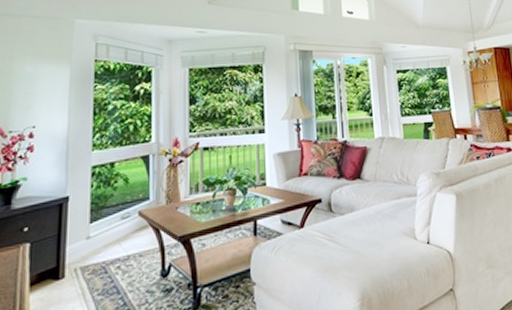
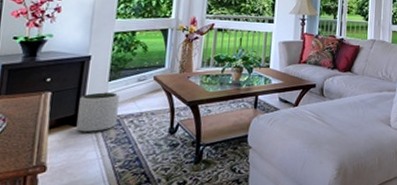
plant pot: none [59,236,103,286] -> present [76,92,120,132]

